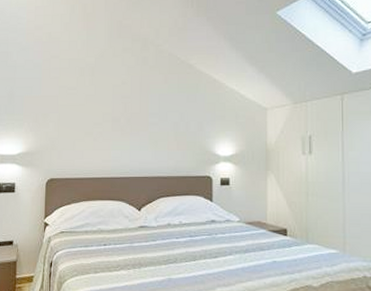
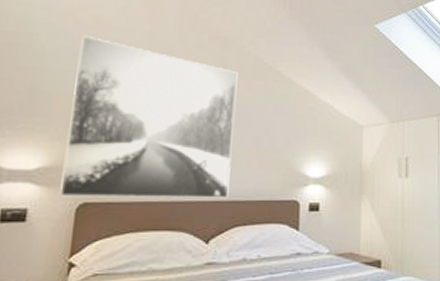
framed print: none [35,49,156,175] -> present [60,35,238,198]

